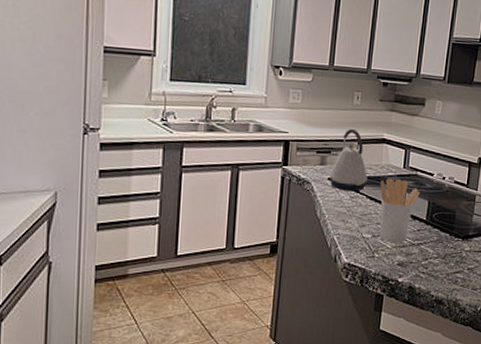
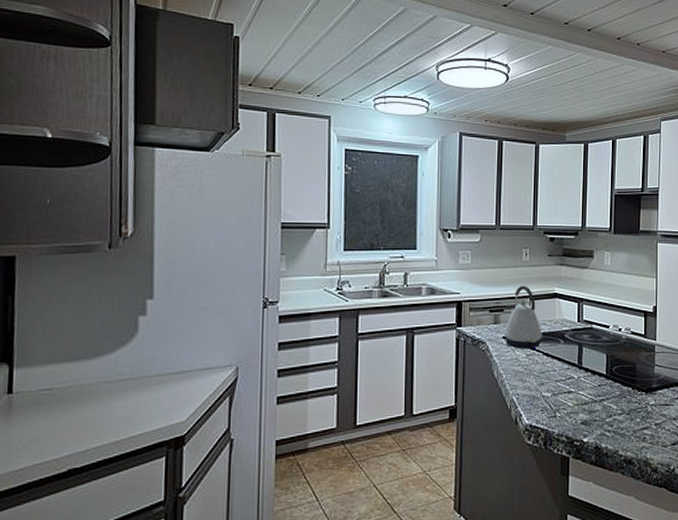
utensil holder: present [379,178,420,243] -> none [556,333,597,401]

